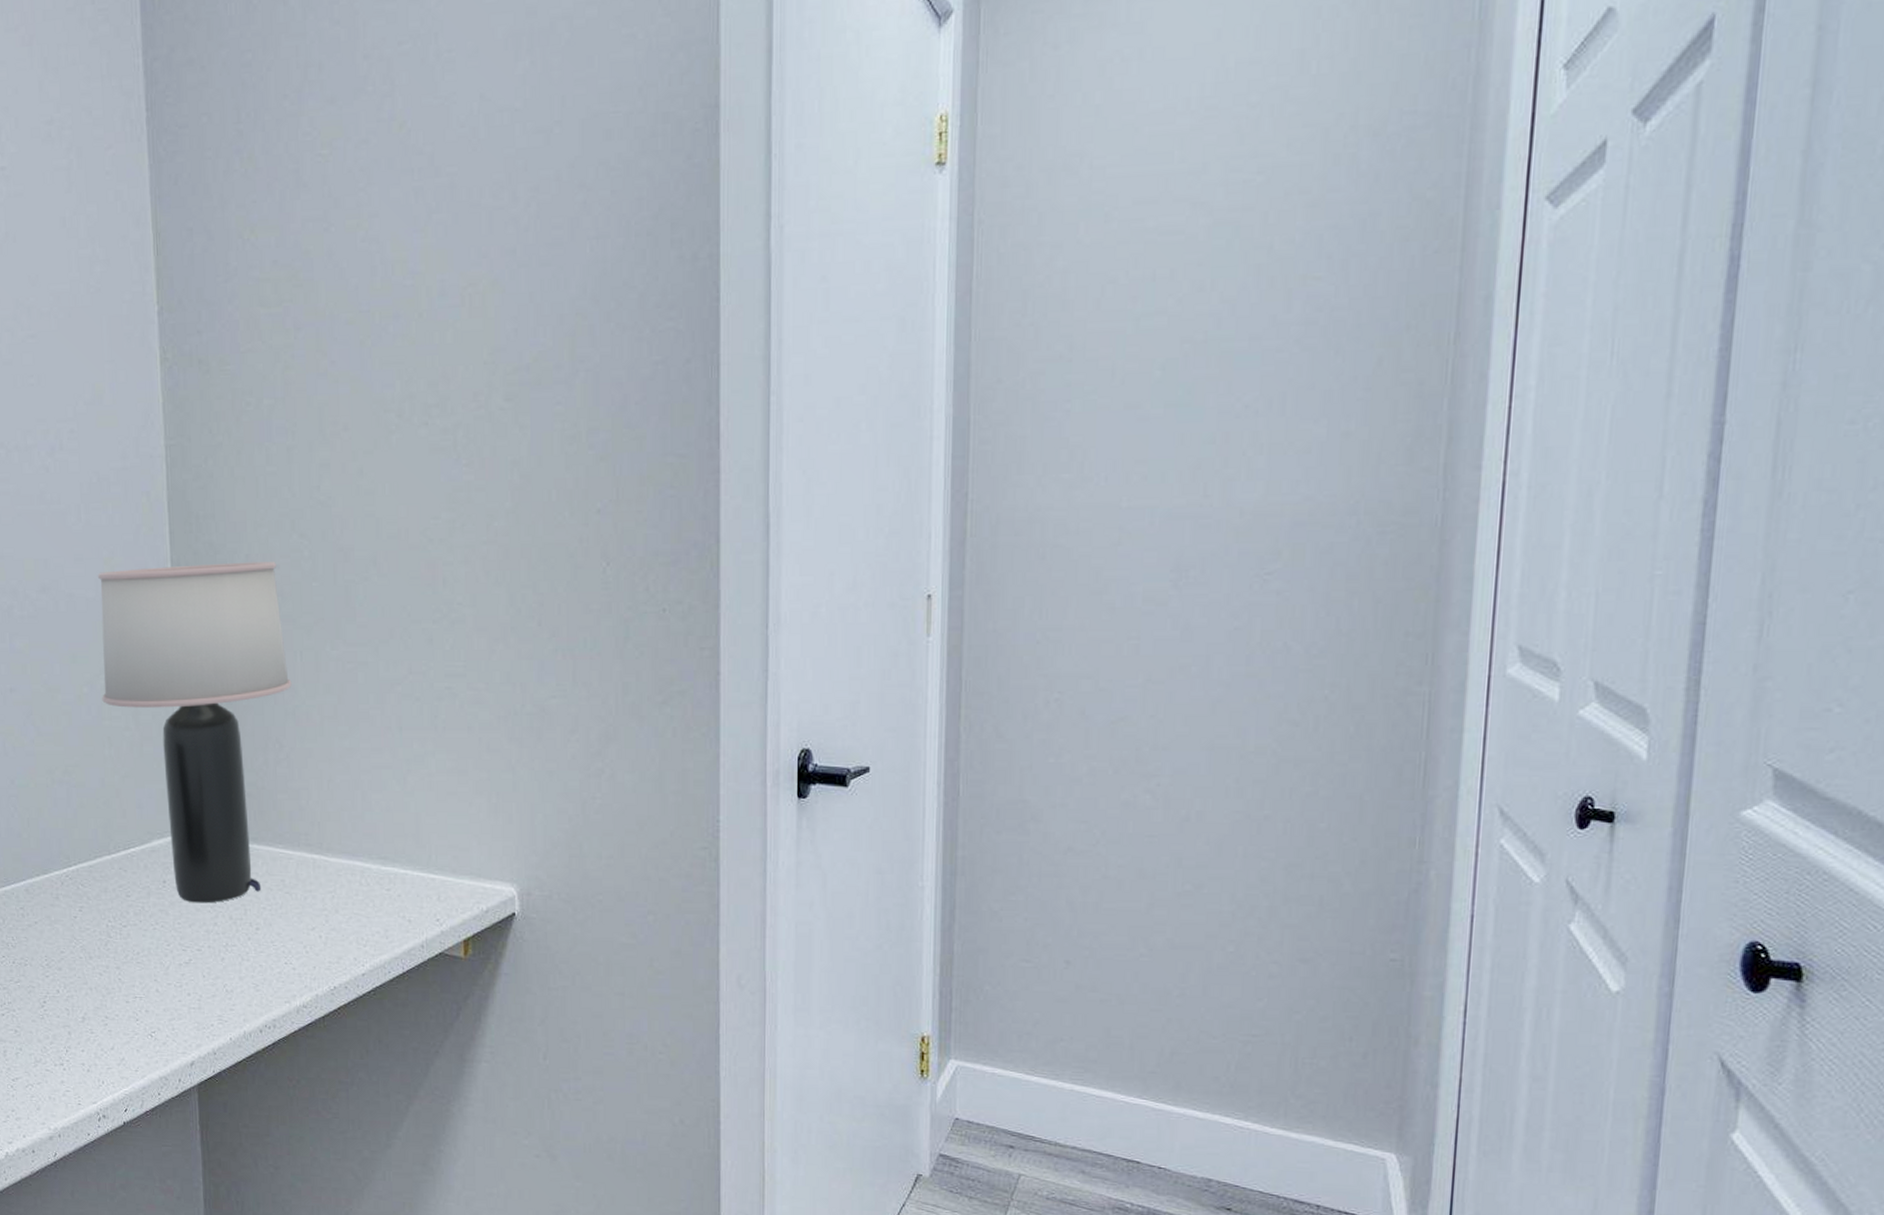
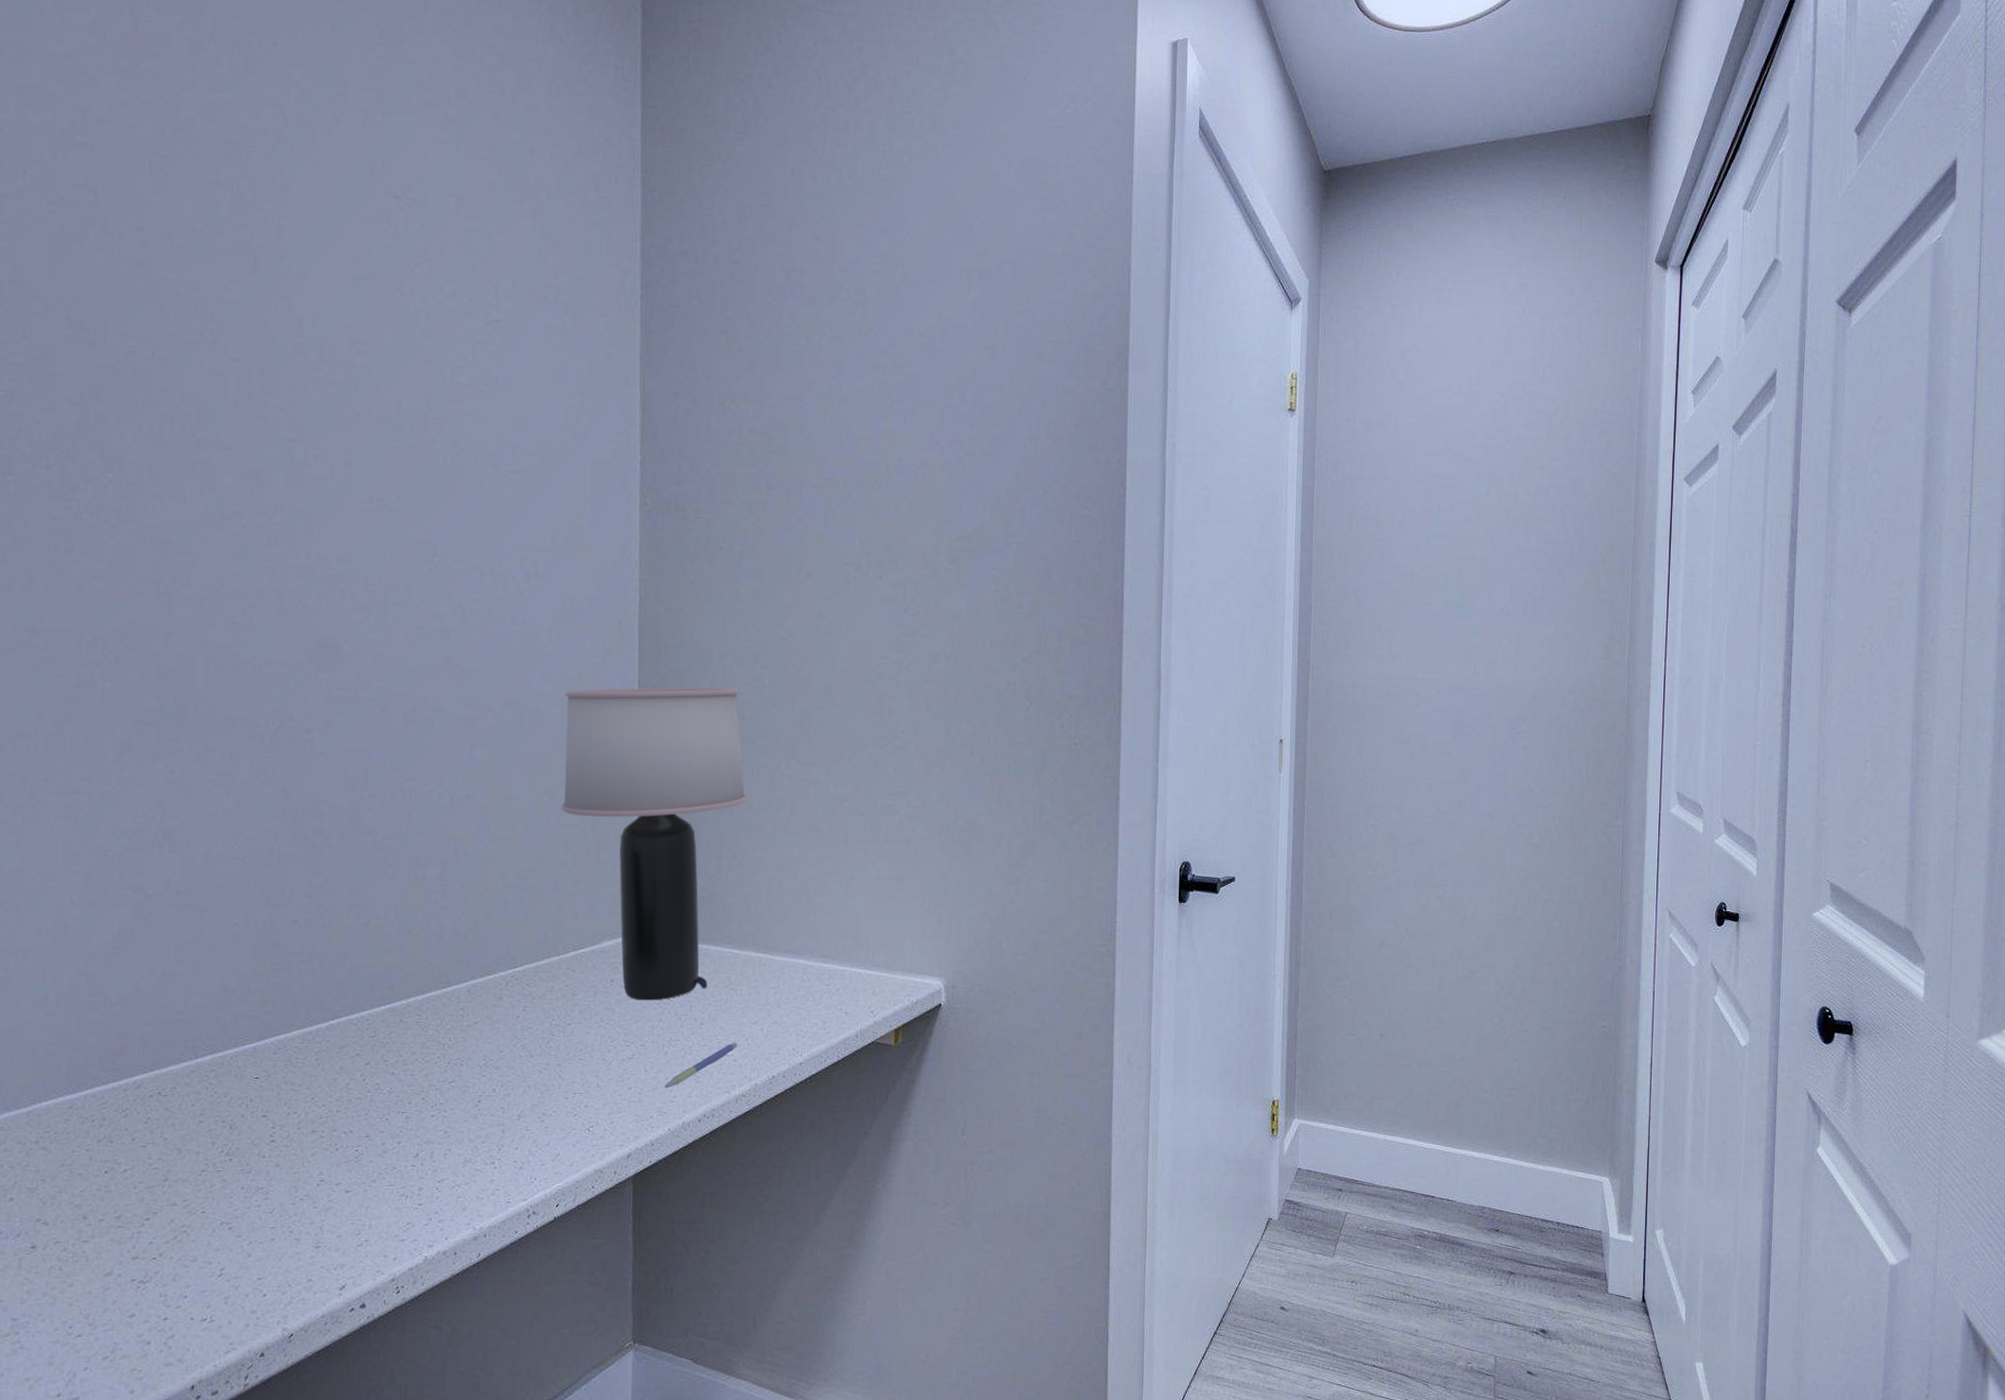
pen: none [223,949,296,996] -> present [664,1042,738,1089]

